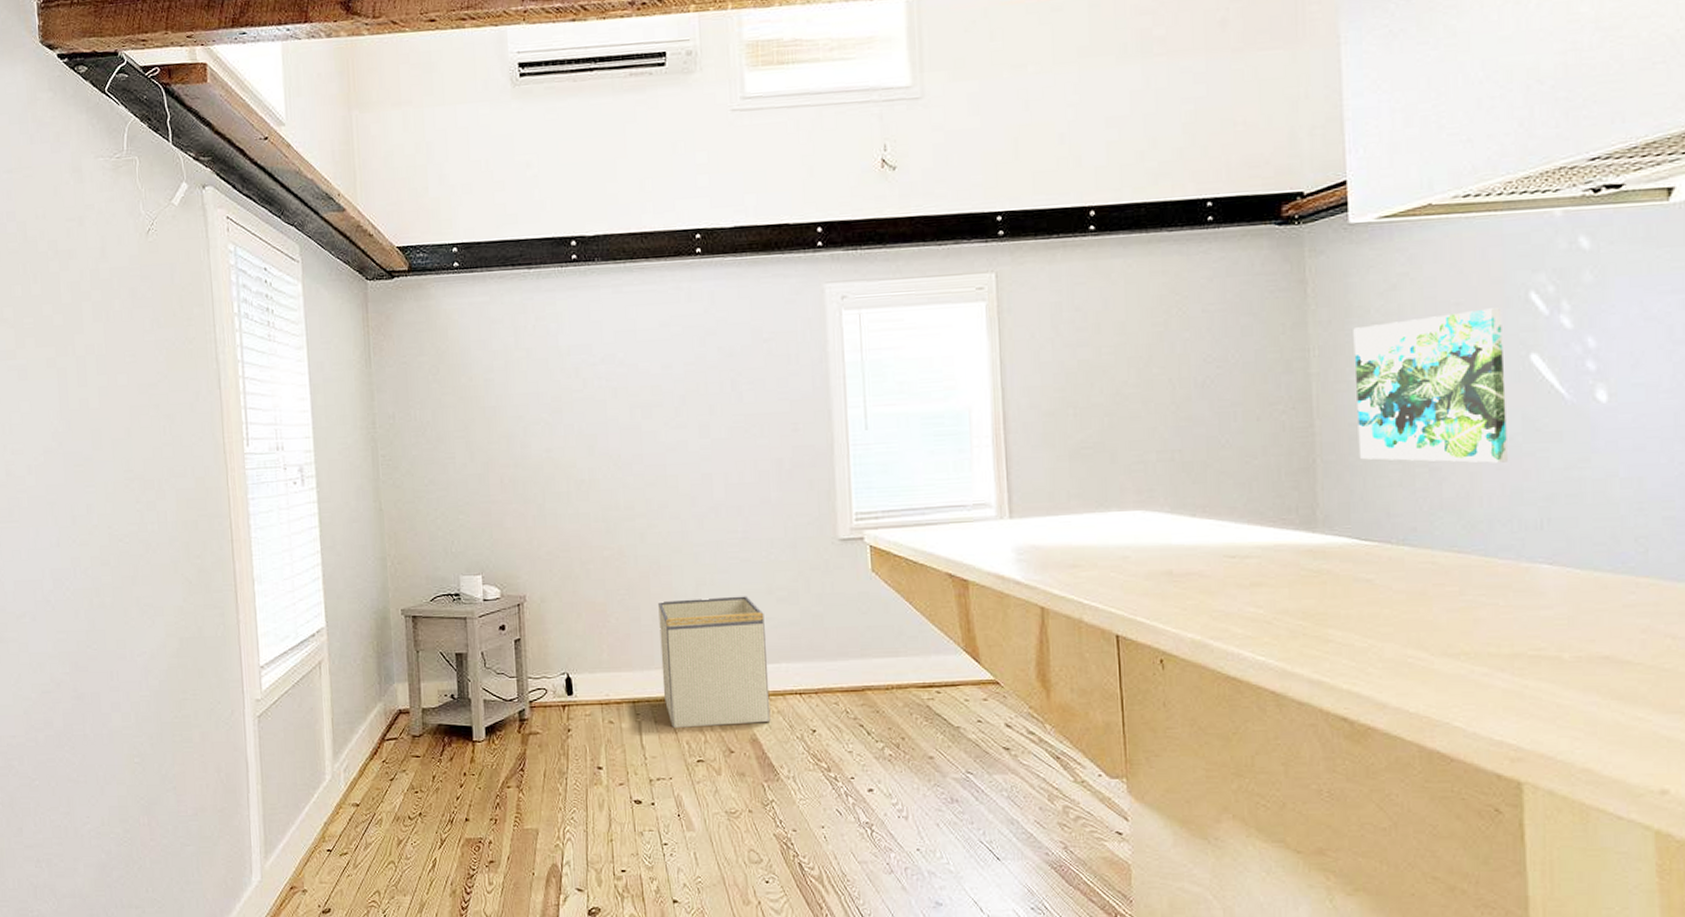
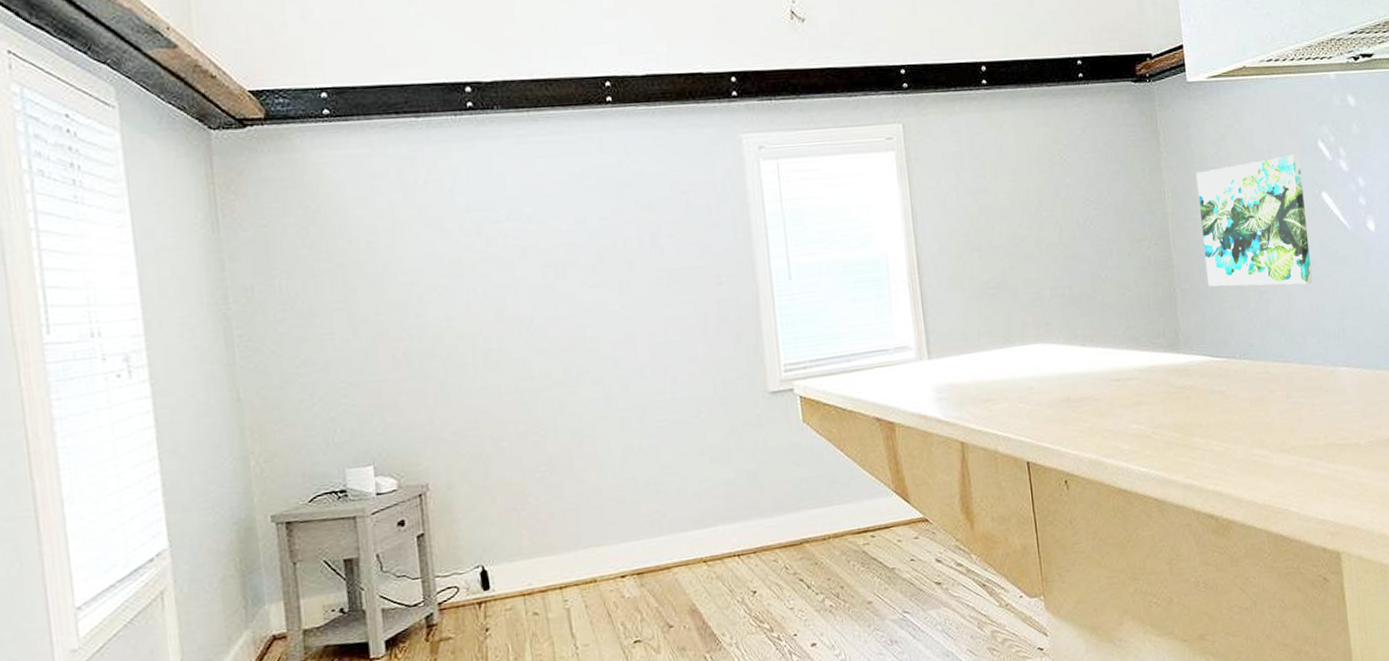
storage bin: present [658,596,771,728] -> none [583,459,710,610]

